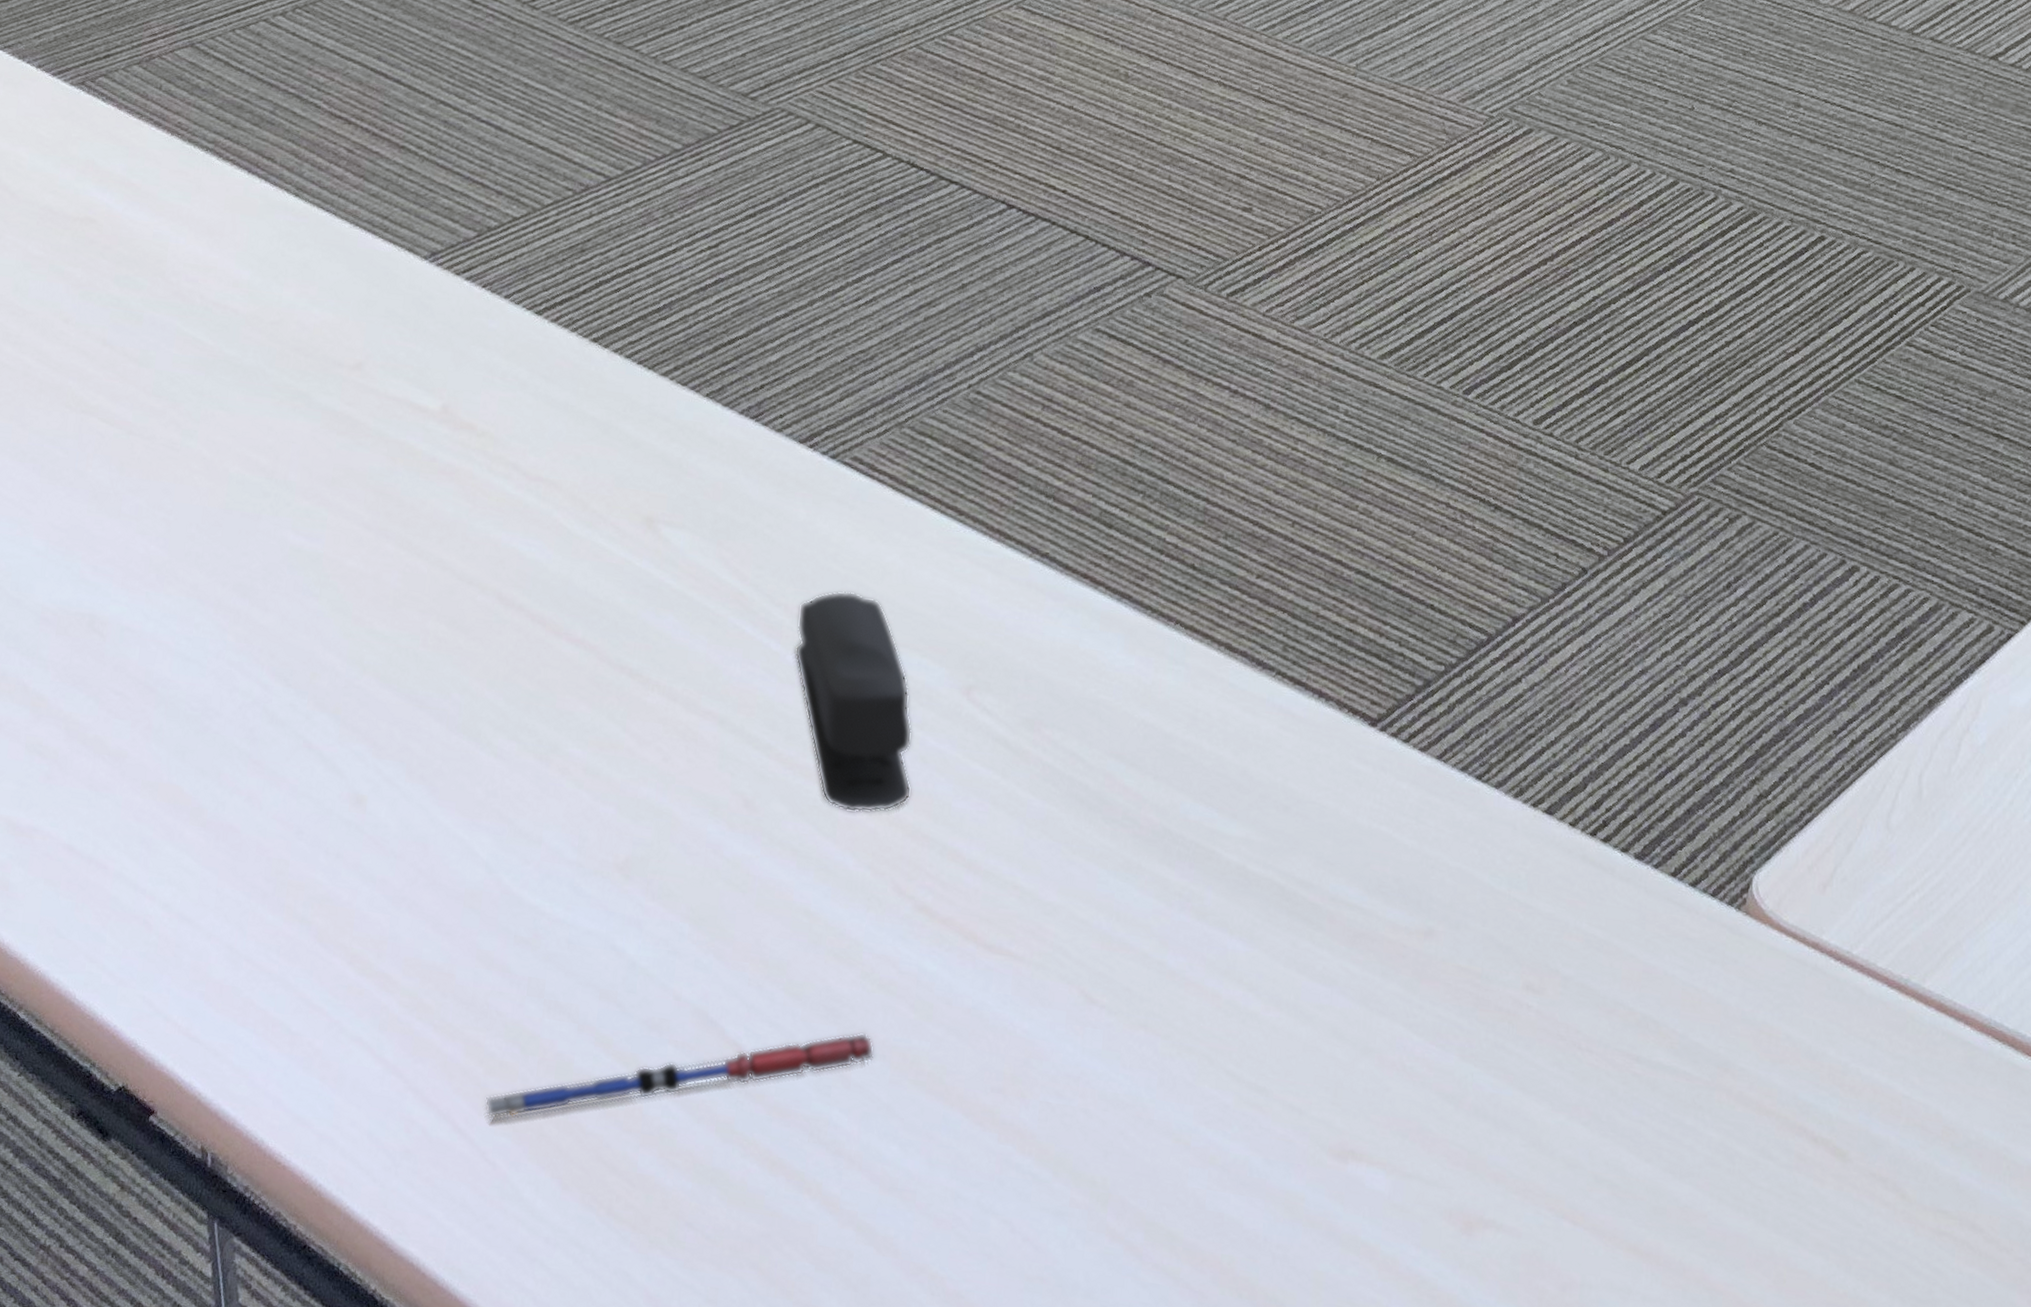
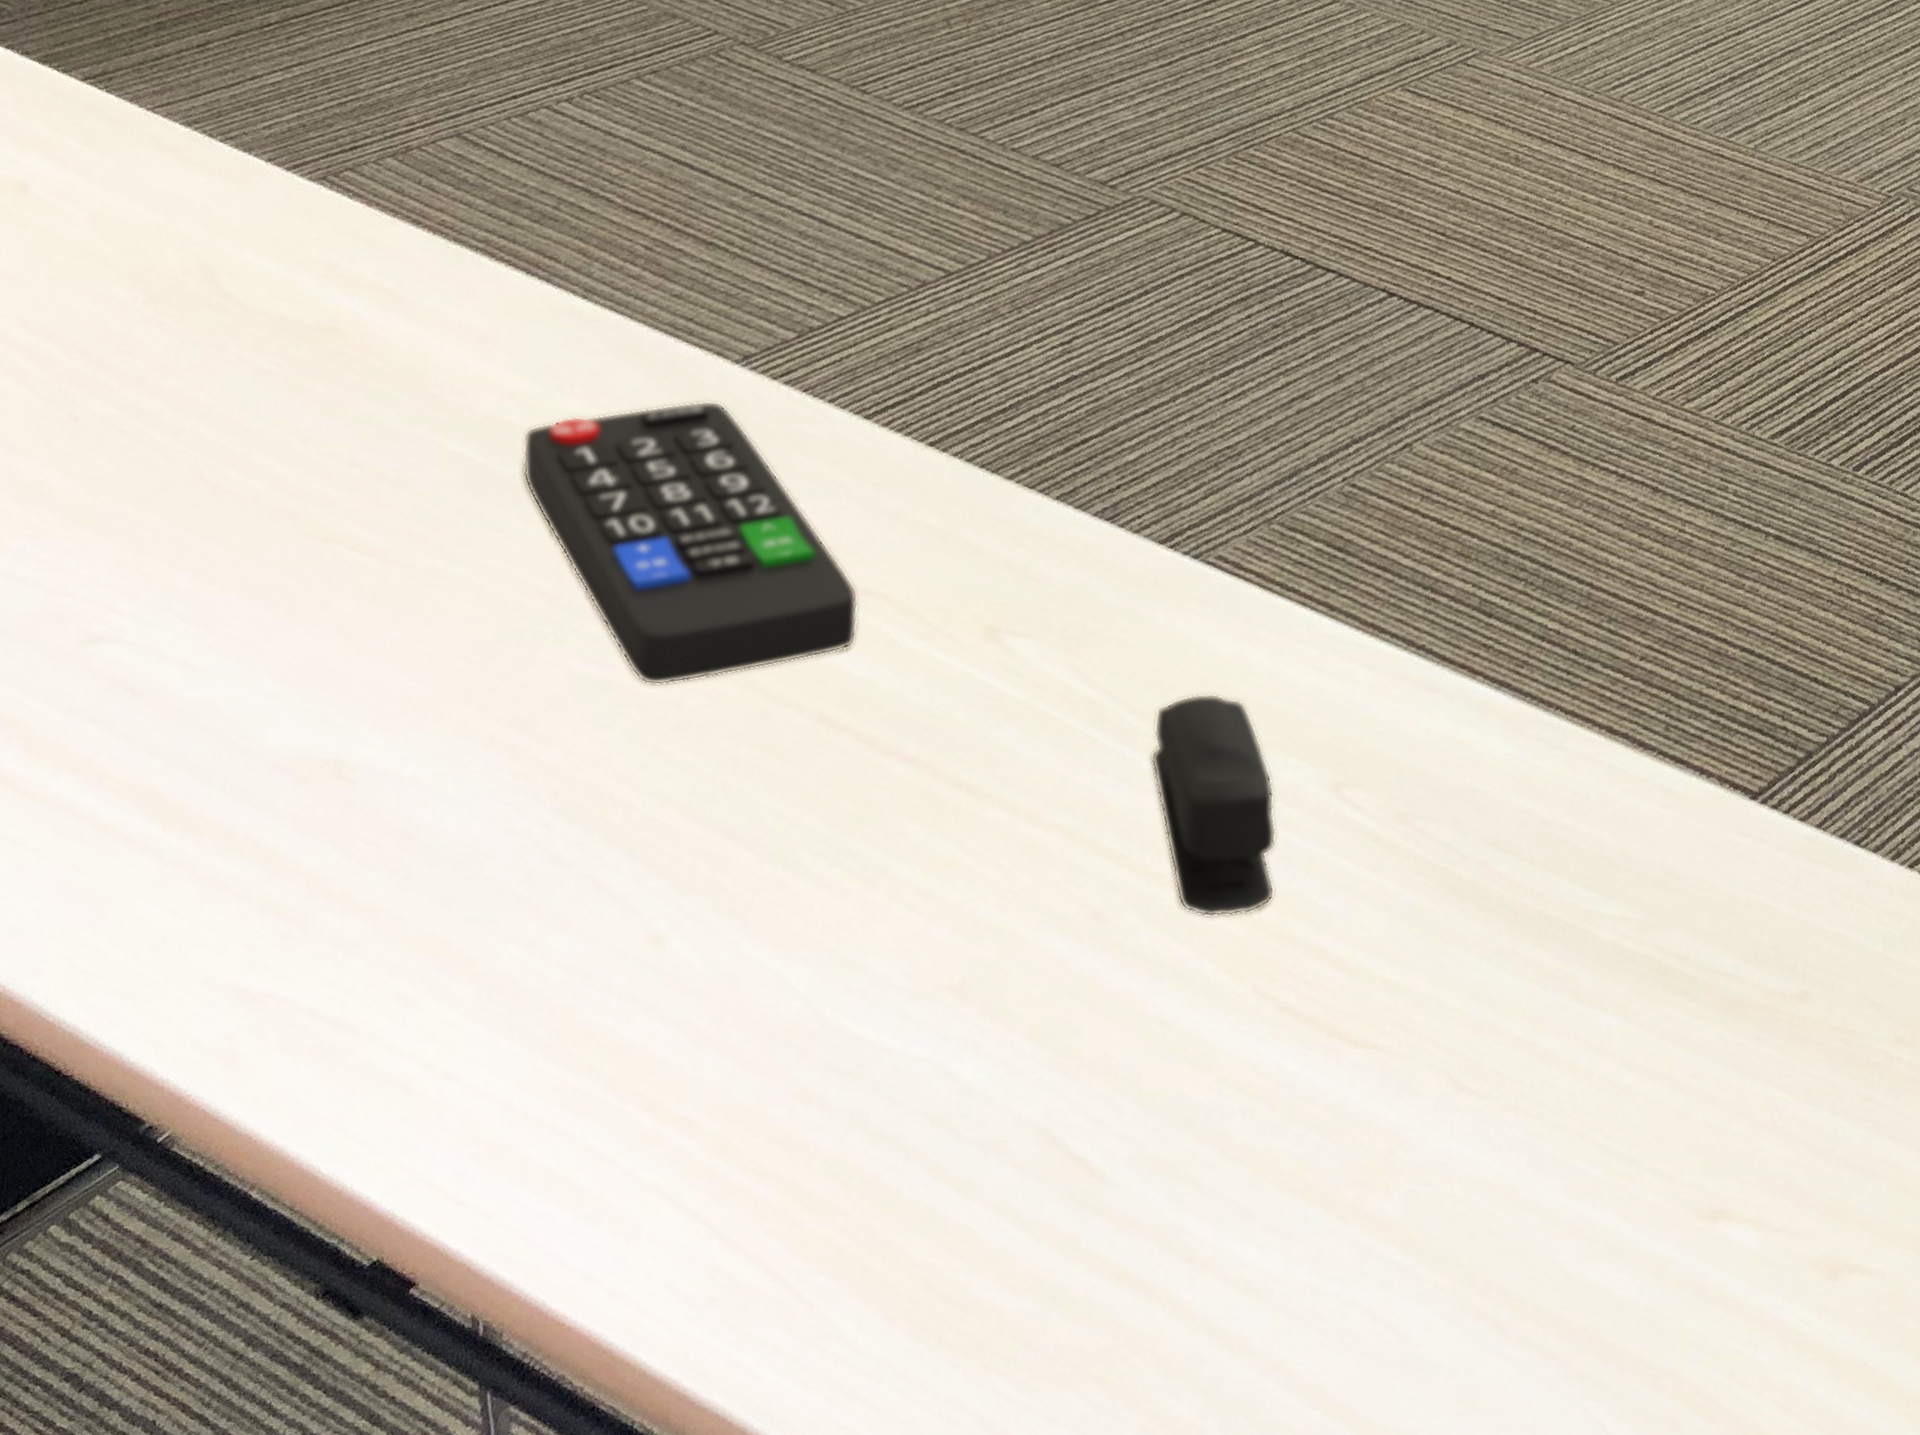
remote control: none [244,293,532,560] -> present [522,400,859,686]
pen: present [485,1032,875,1123] -> none [801,1137,1231,1261]

